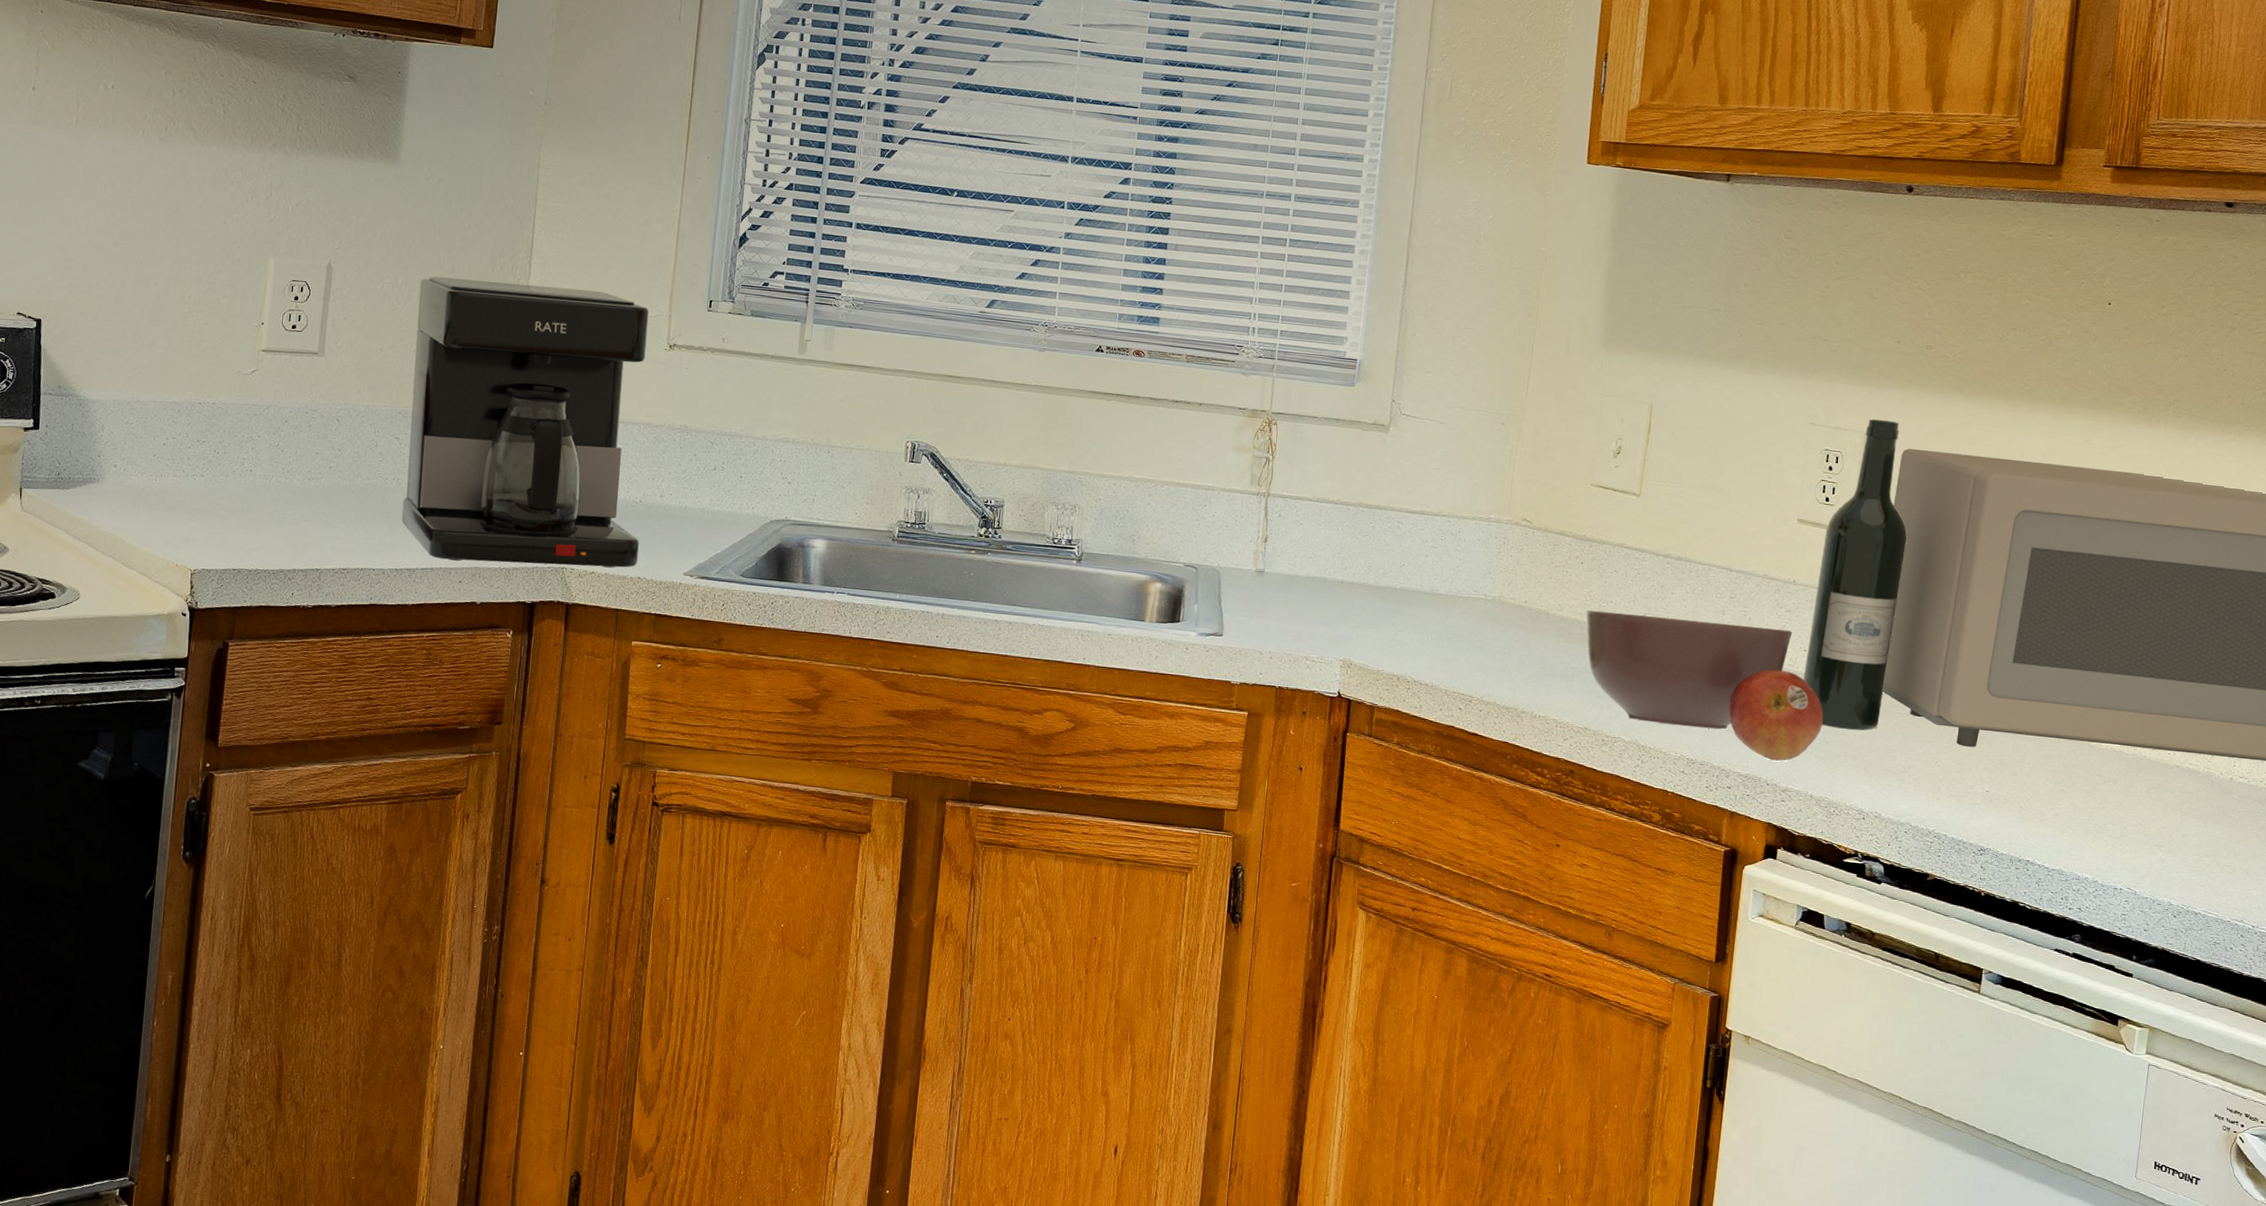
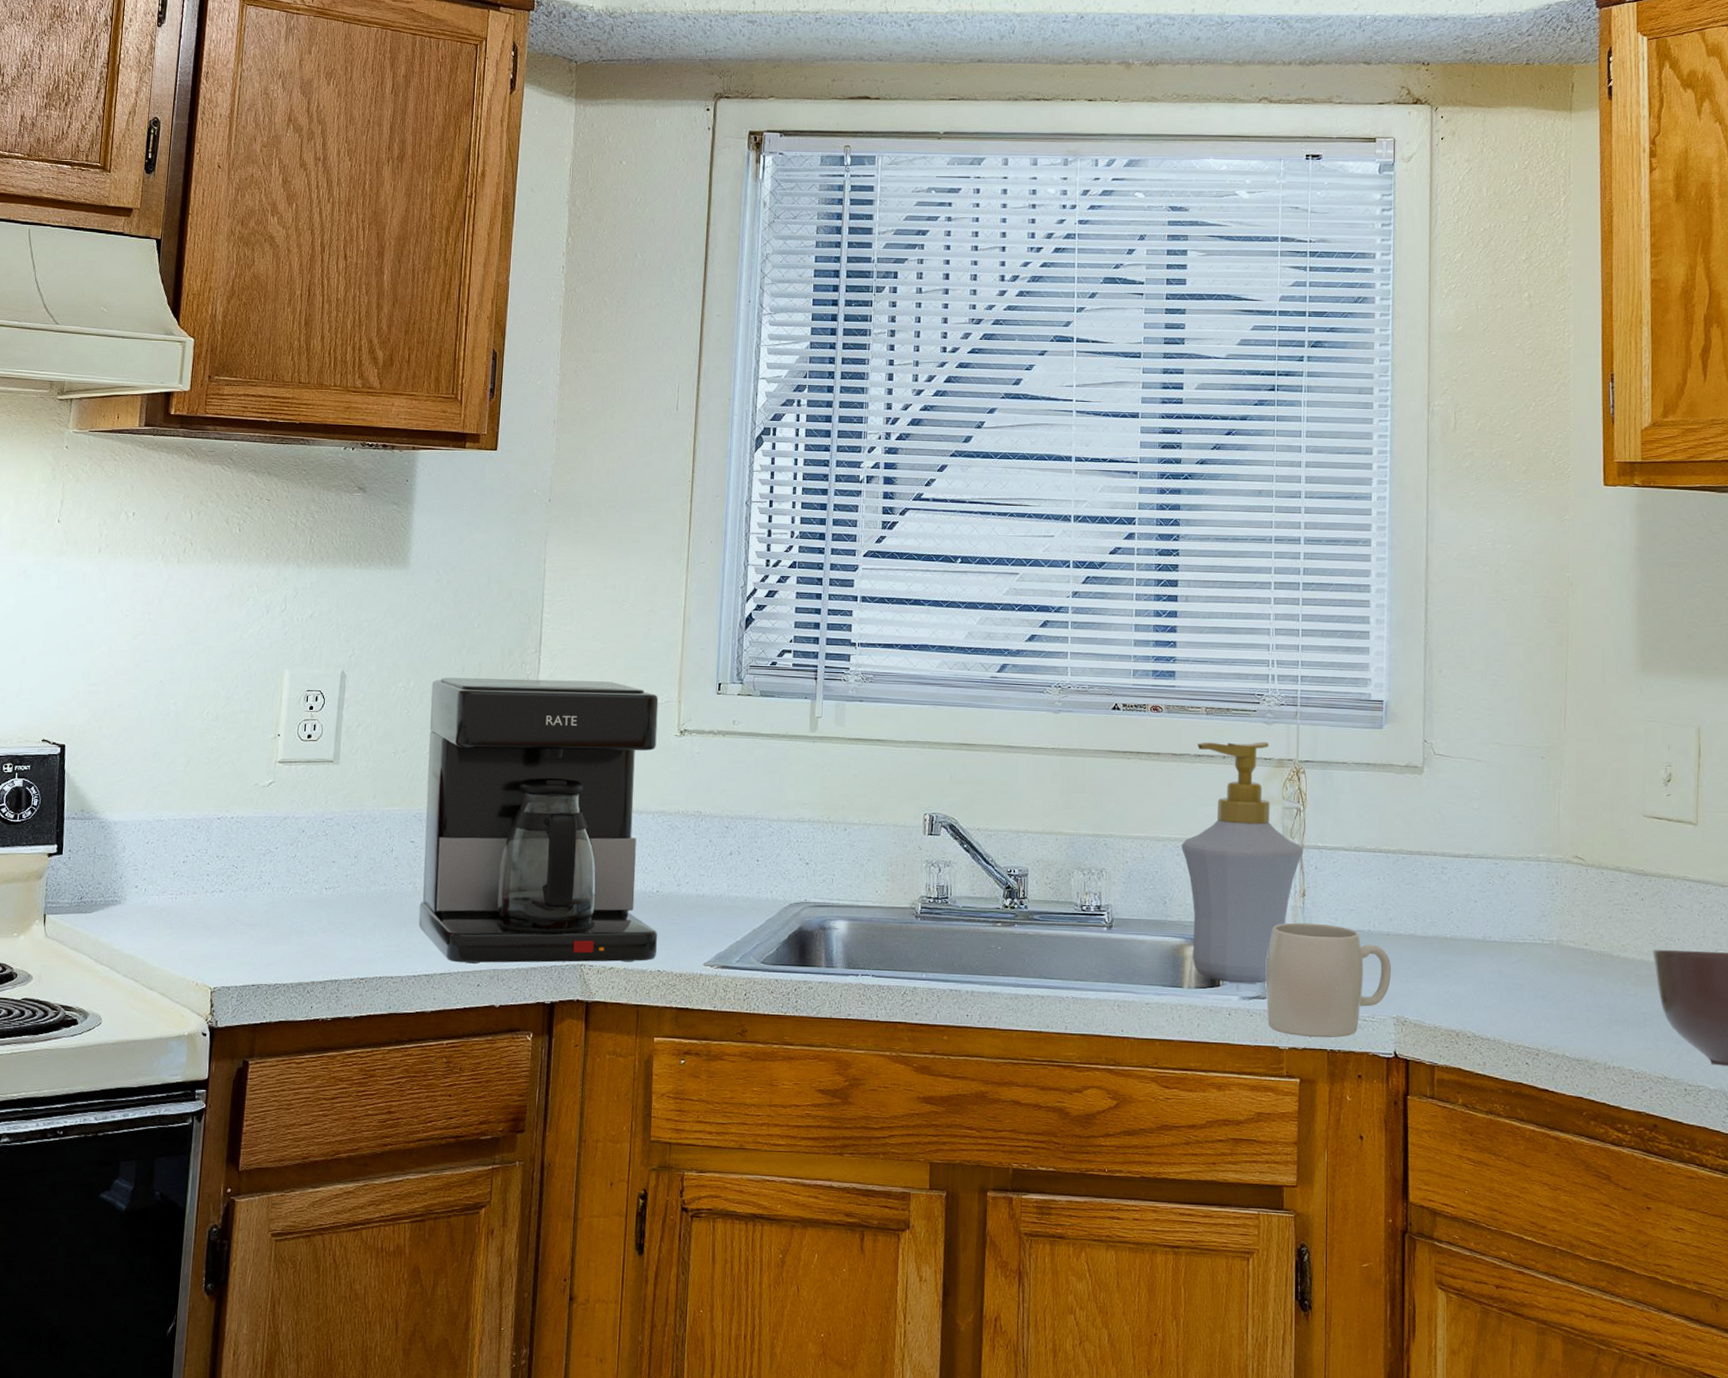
soap bottle: none [1153,388,1269,622] -> present [1182,741,1304,984]
mug: none [1222,566,1343,676] -> present [1265,922,1391,1038]

